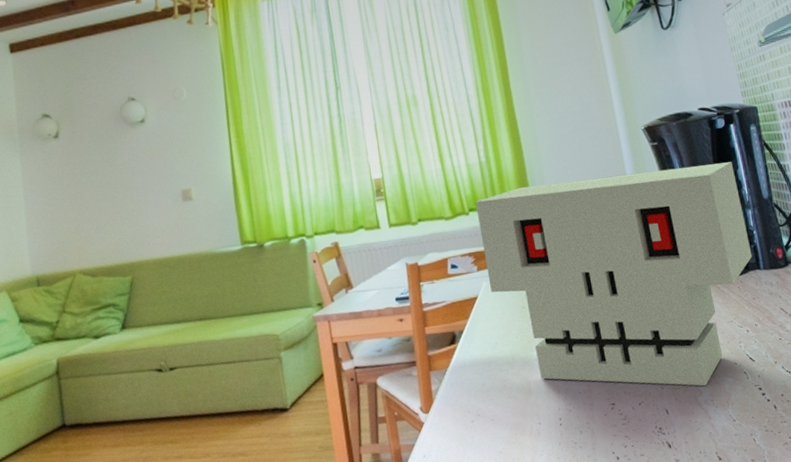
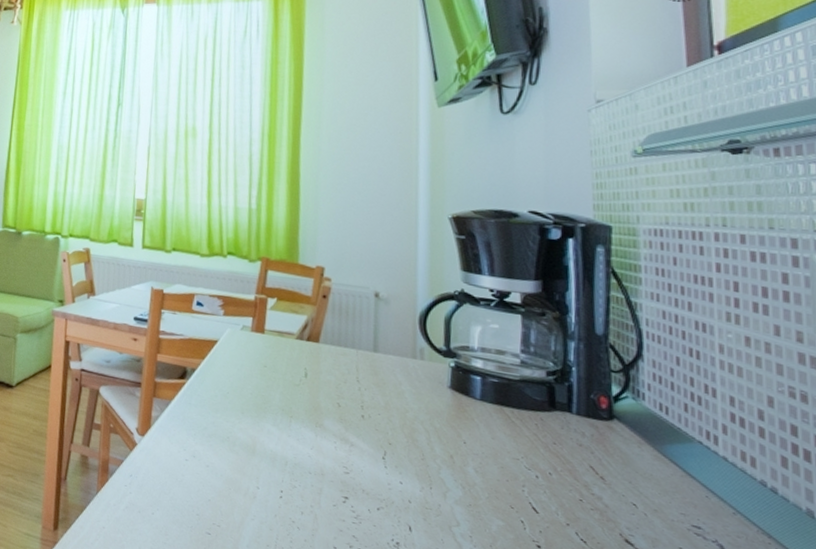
architectural model: present [475,162,753,386] -> none [233,244,564,519]

